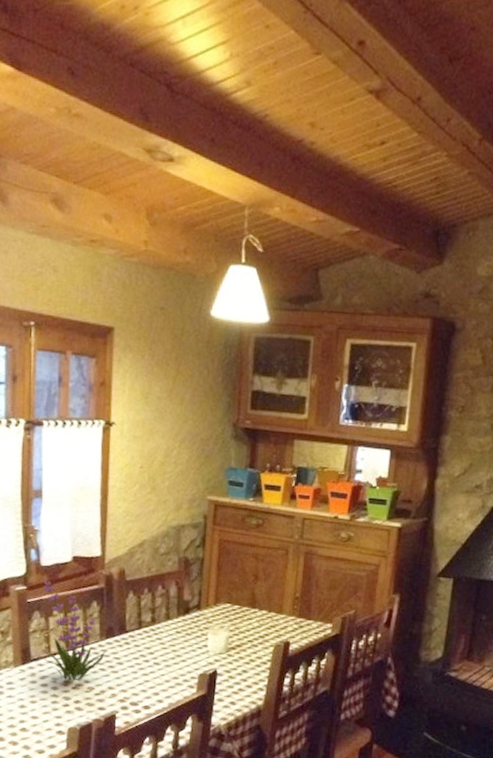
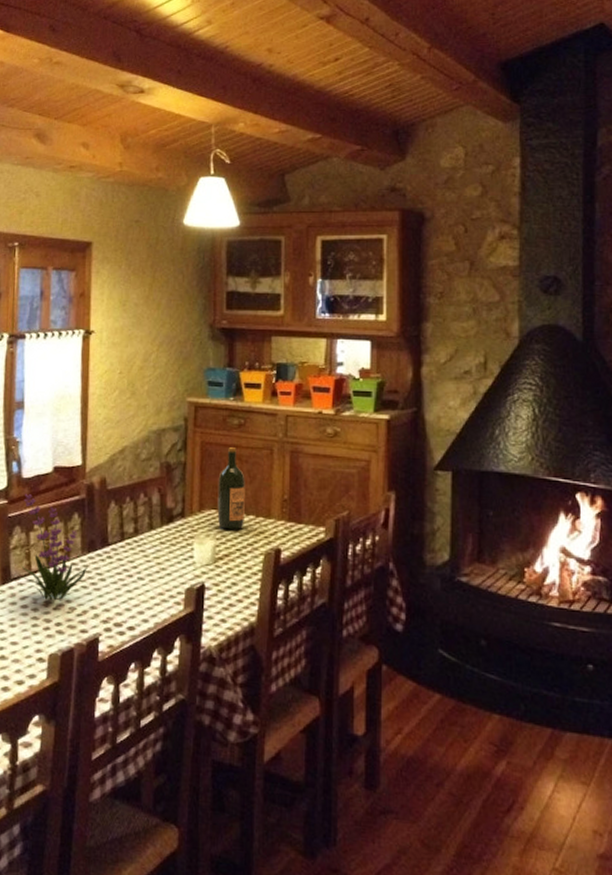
wine bottle: none [232,546,260,624] -> present [217,447,245,530]

